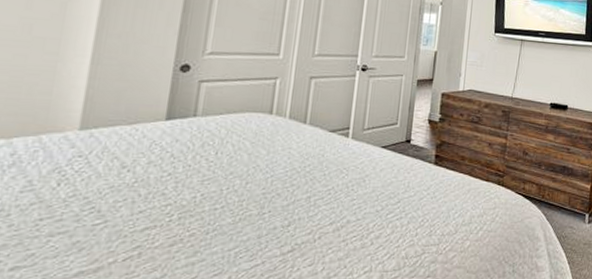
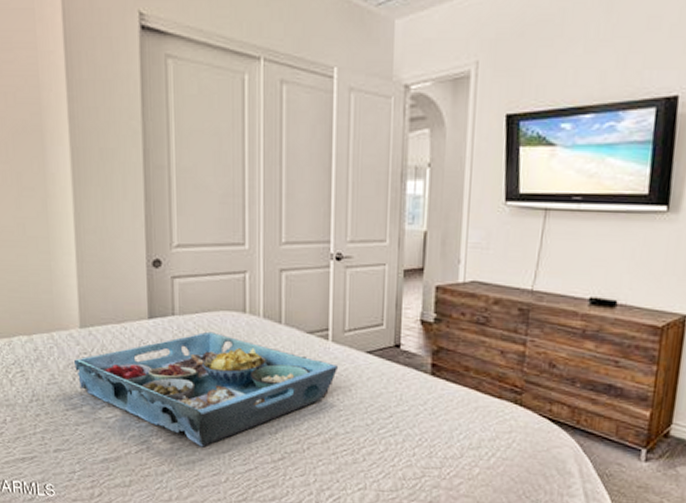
serving tray: none [62,131,355,247] -> present [74,331,338,447]

